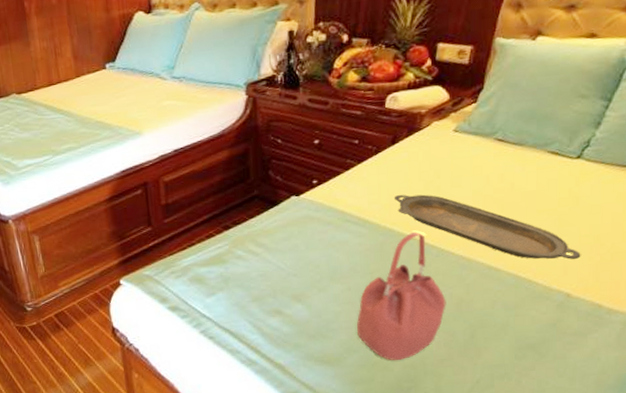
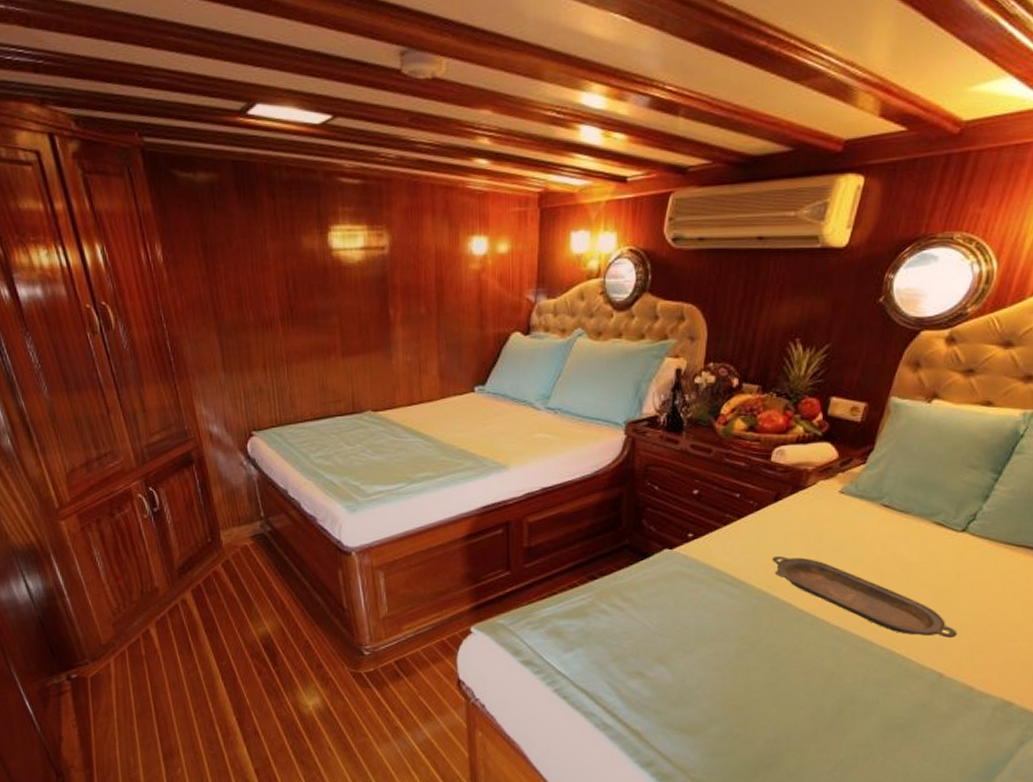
handbag: present [356,231,446,361] -> none [720,597,817,734]

